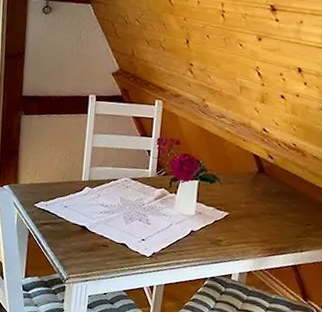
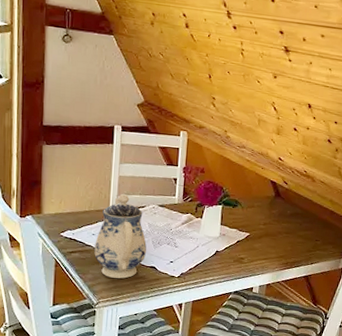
teapot: none [66,165,118,255] -> present [94,193,147,279]

